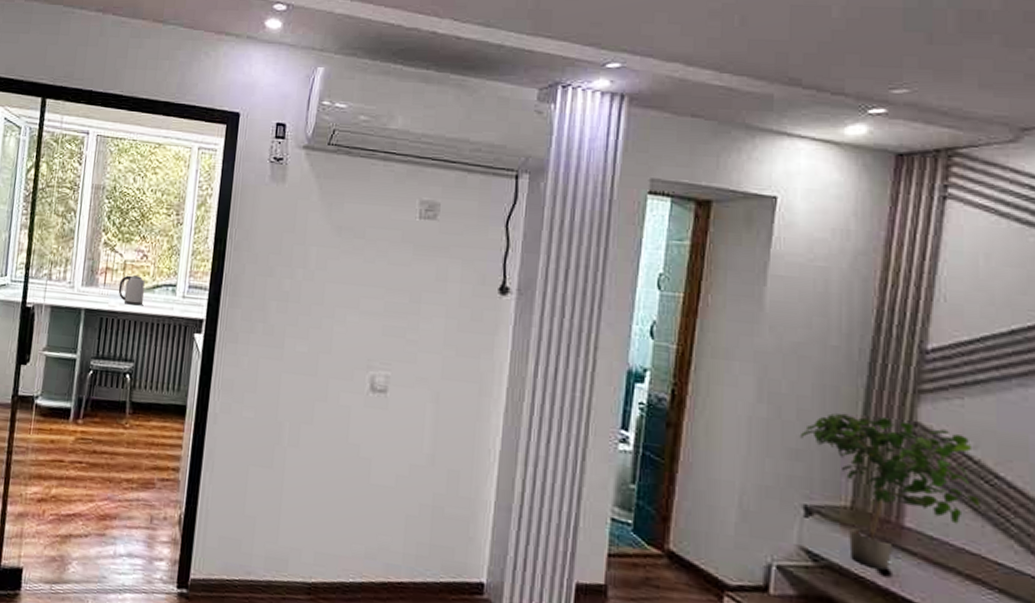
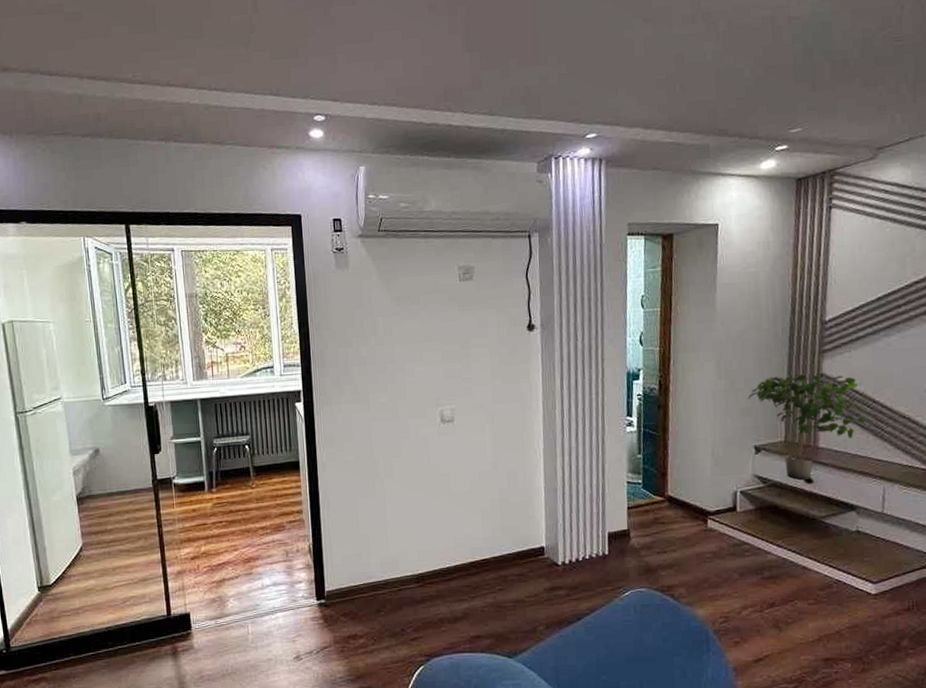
kettle: present [118,275,145,306] -> none [225,364,248,389]

